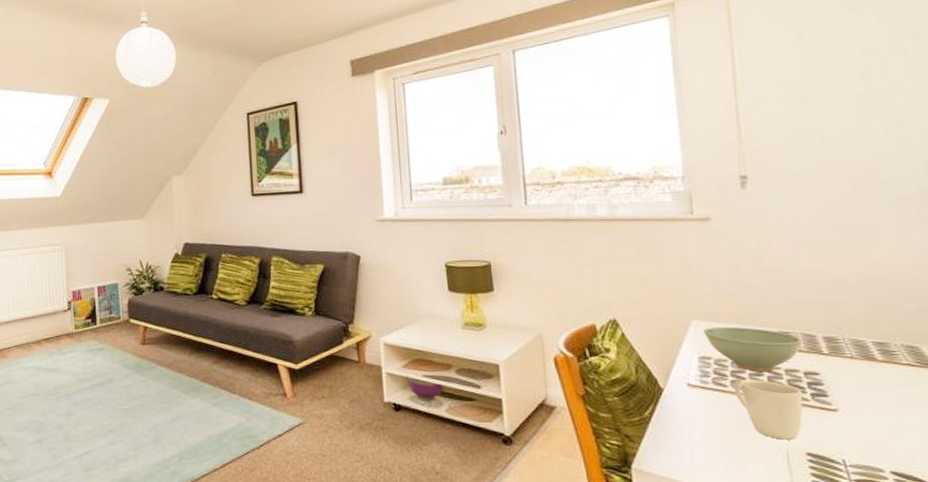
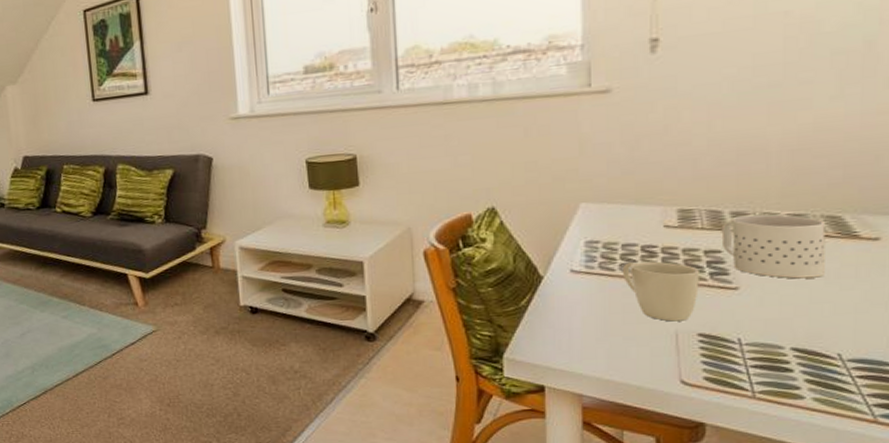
bowl: present [405,374,444,400] -> none [262,277,304,302]
bowl: present [702,326,803,373] -> none [592,207,706,254]
mug: none [816,340,911,404] -> present [721,214,826,279]

